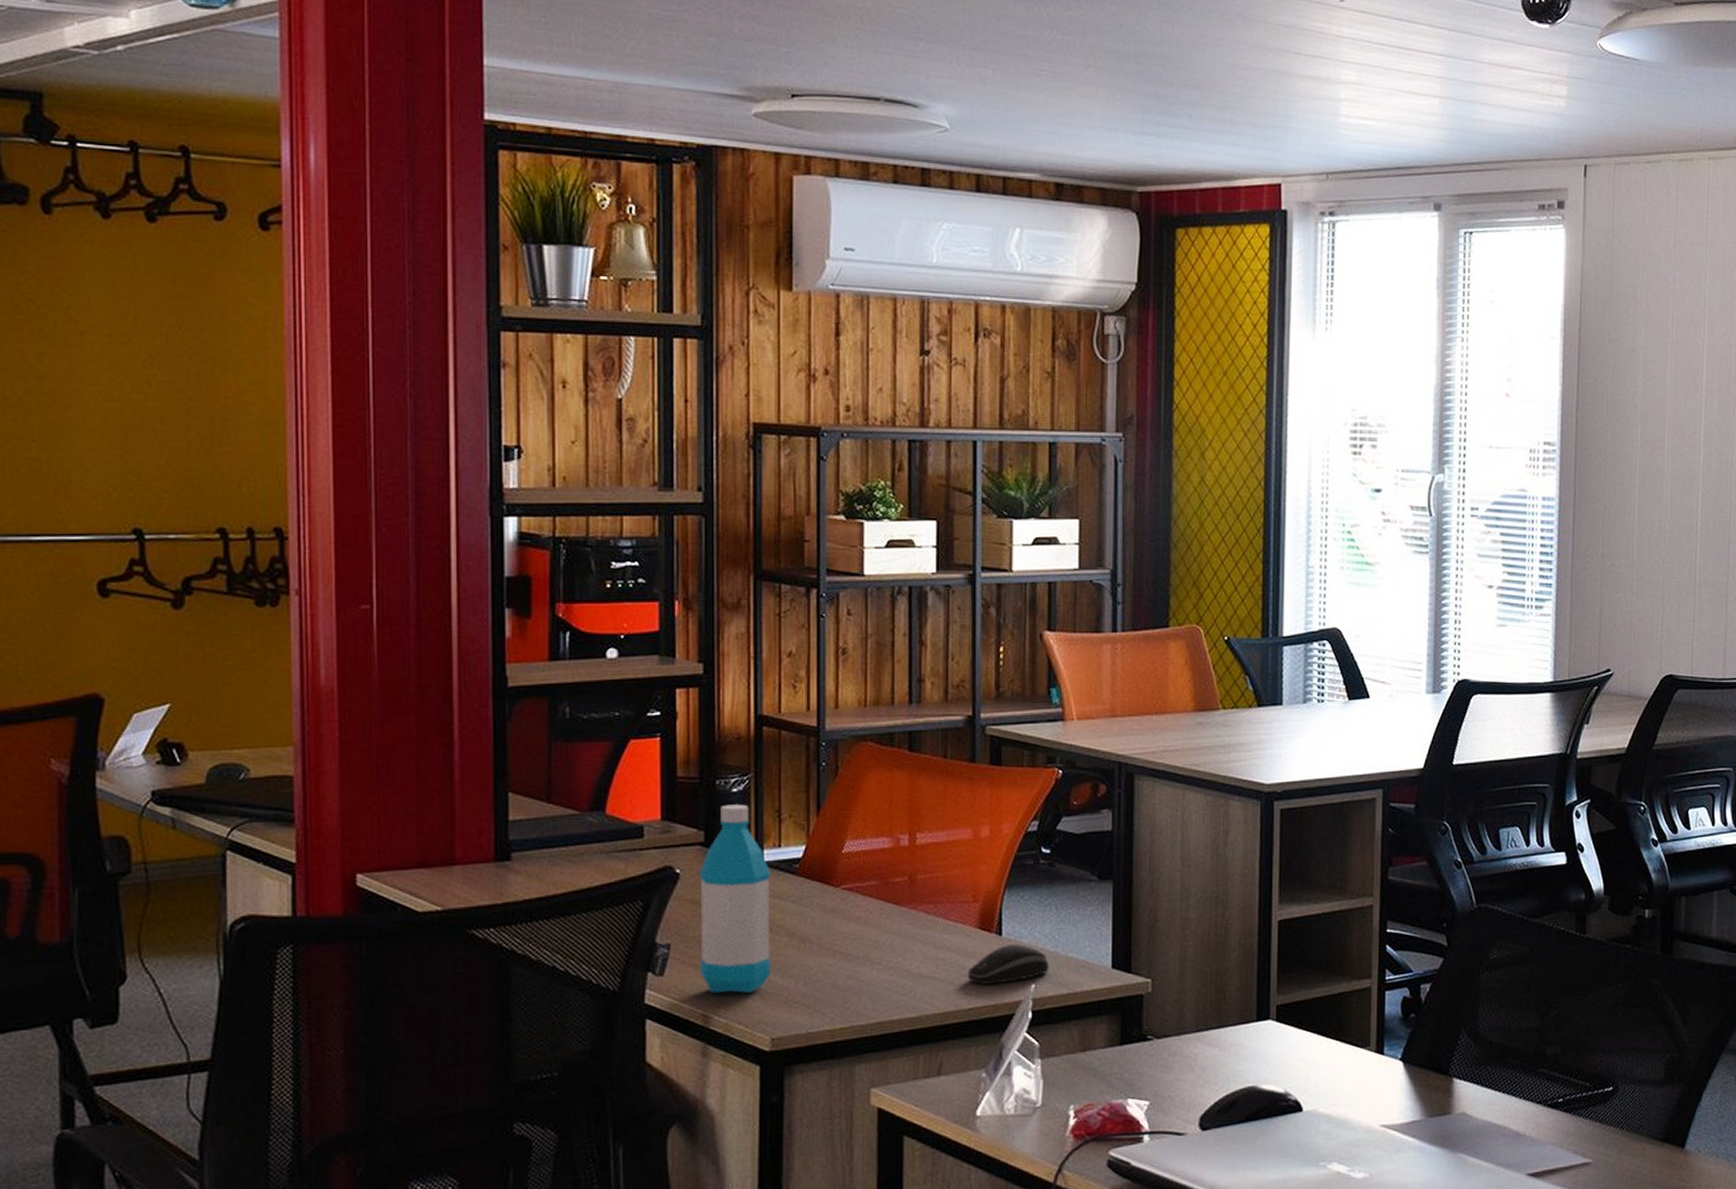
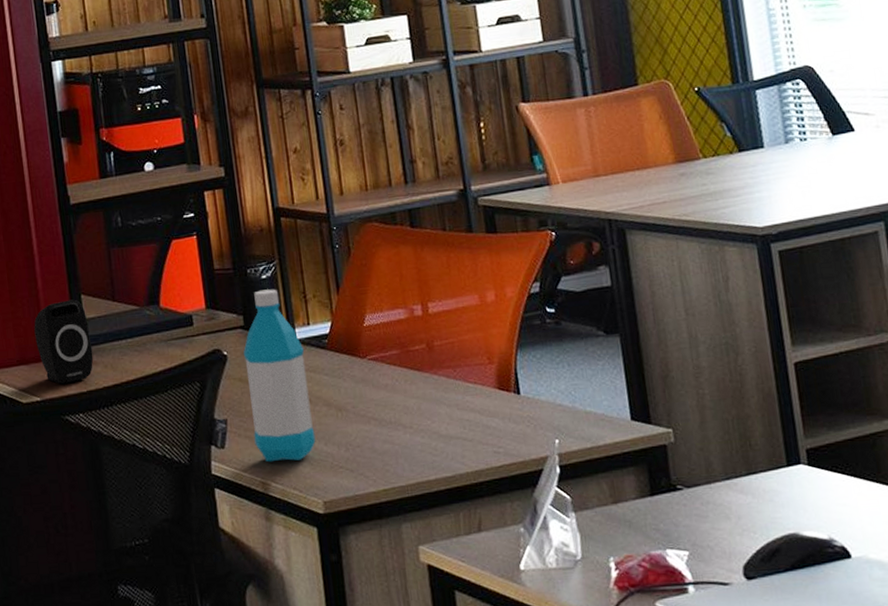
speaker: none [443,797,515,894] -> present [34,299,94,385]
computer mouse: present [967,944,1049,984] -> none [492,402,570,442]

